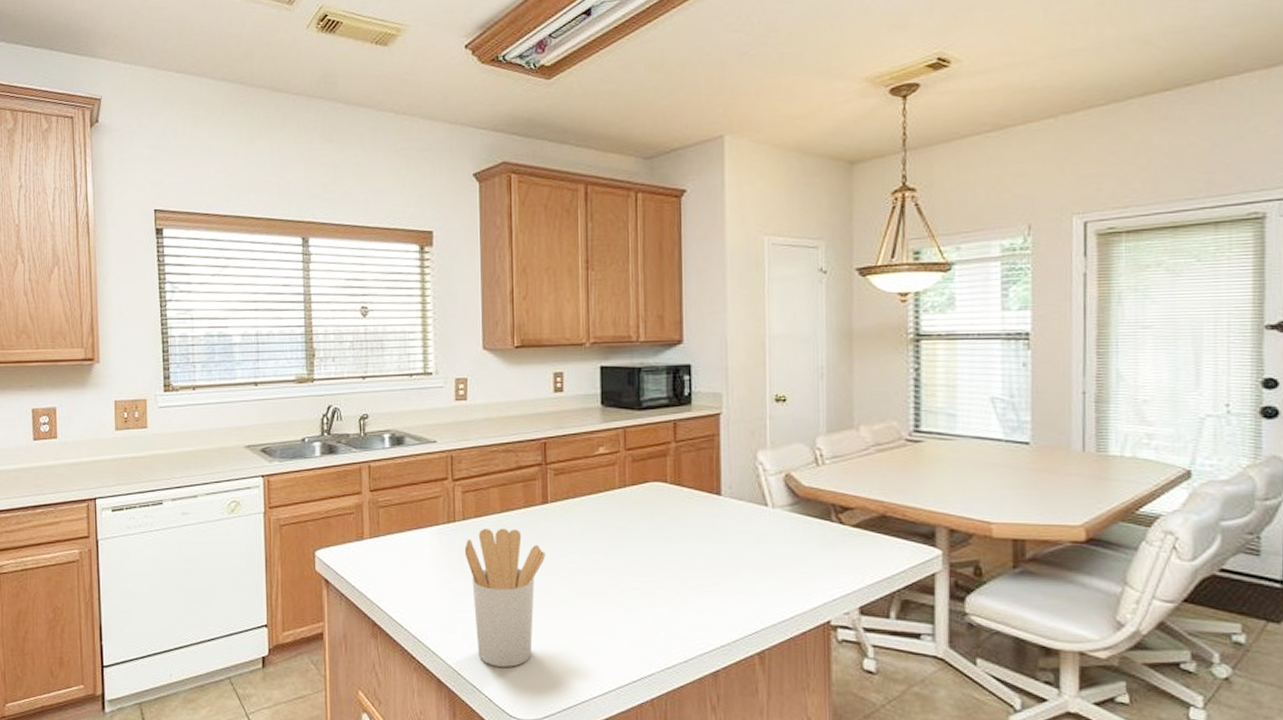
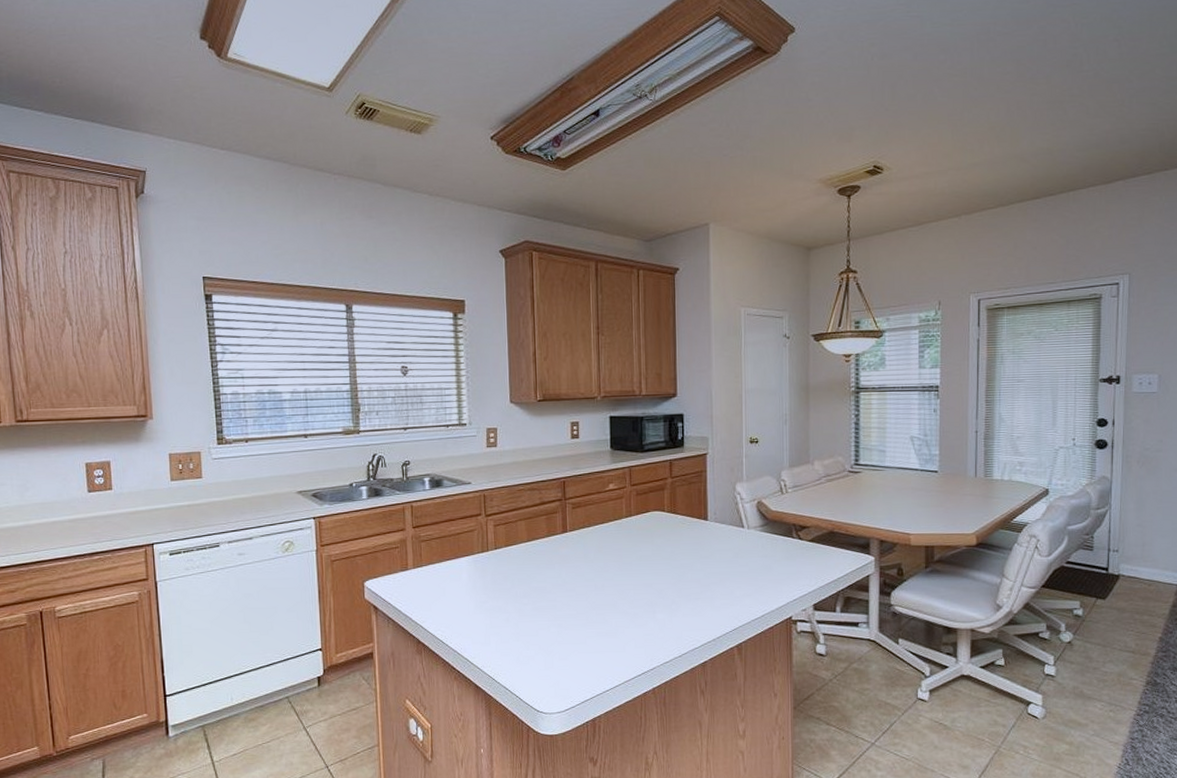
utensil holder: present [464,528,545,667] -> none [496,554,565,671]

